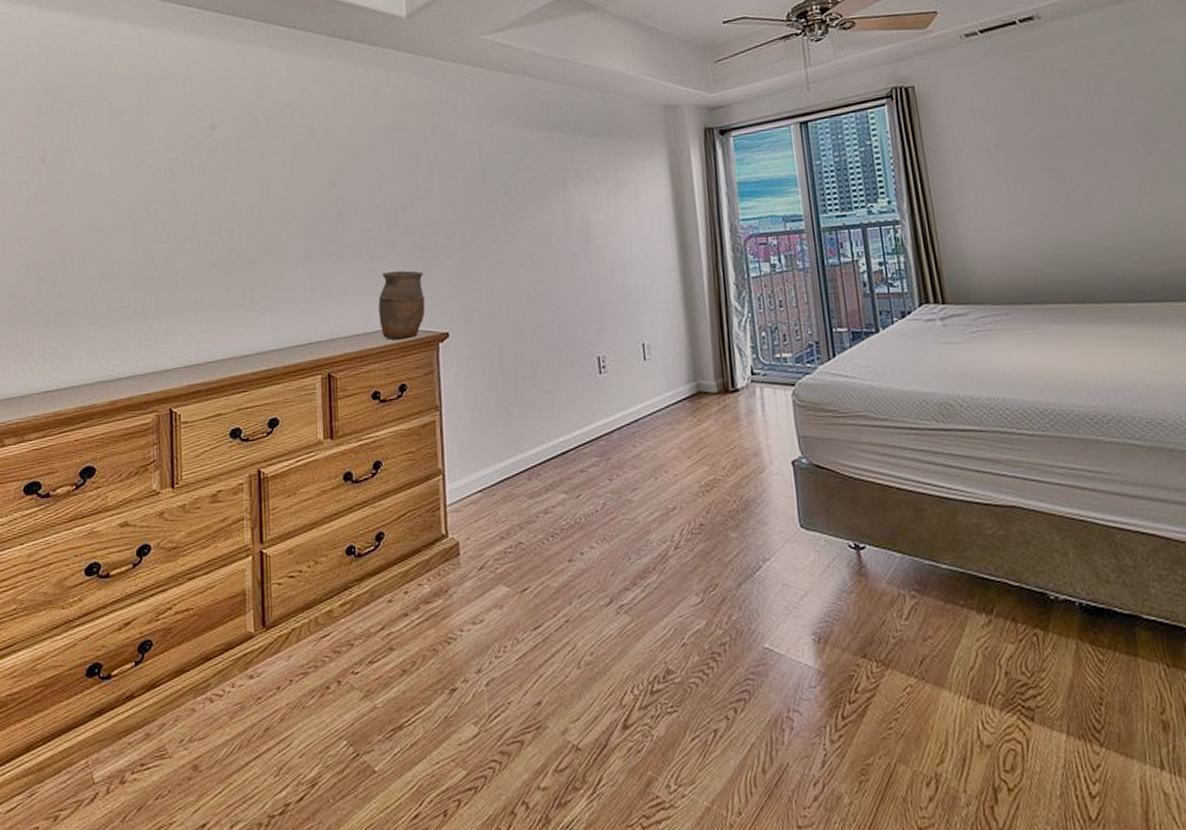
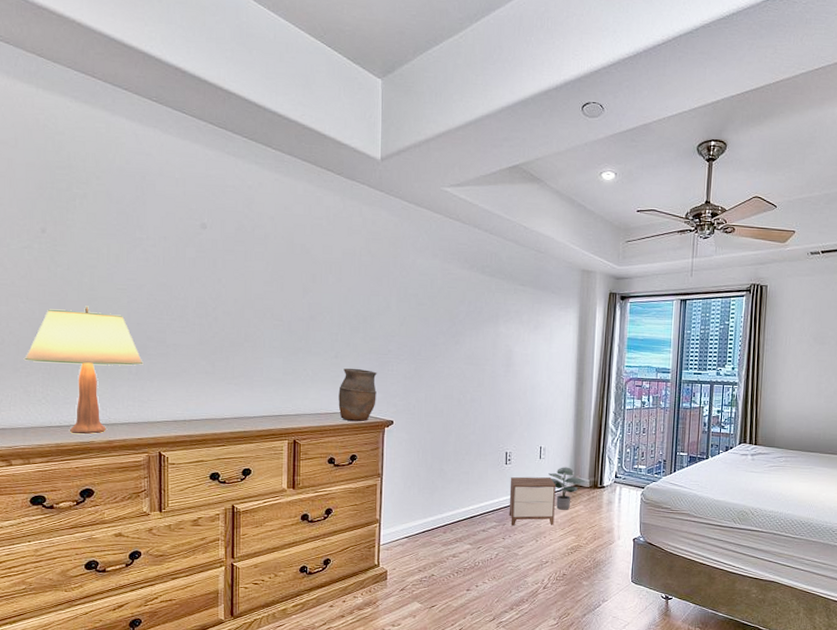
table lamp: none [21,240,150,397] -> present [25,307,143,434]
nightstand: none [608,385,677,460] -> present [508,476,556,526]
potted plant: none [659,367,711,430] -> present [548,467,585,510]

